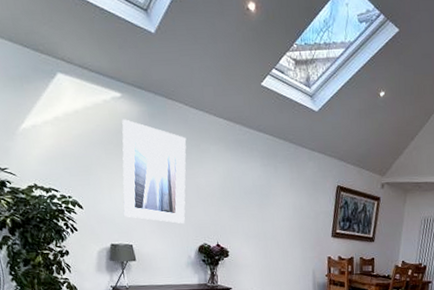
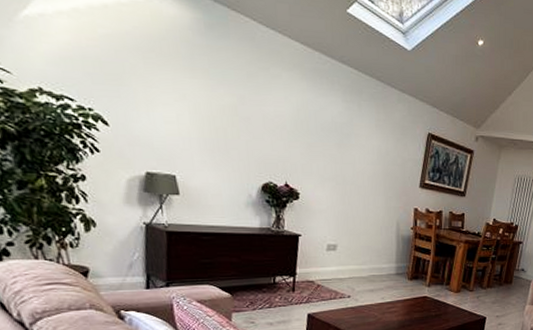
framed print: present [122,119,187,224] -> none [165,24,253,156]

